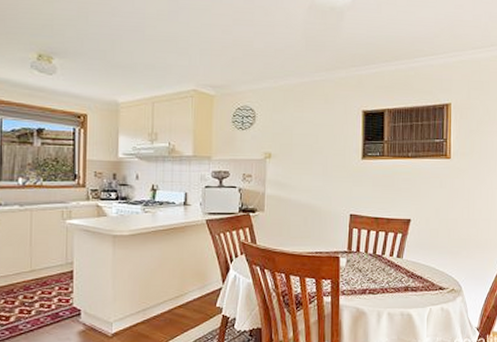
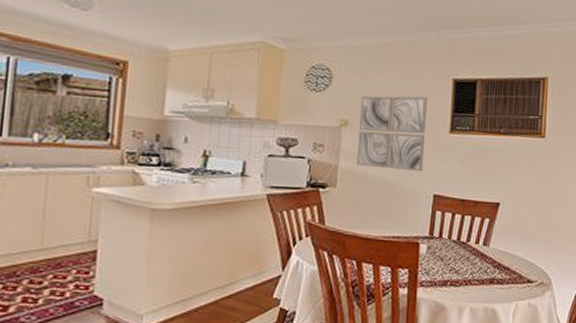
wall art: none [280,128,341,195] -> present [357,96,427,172]

